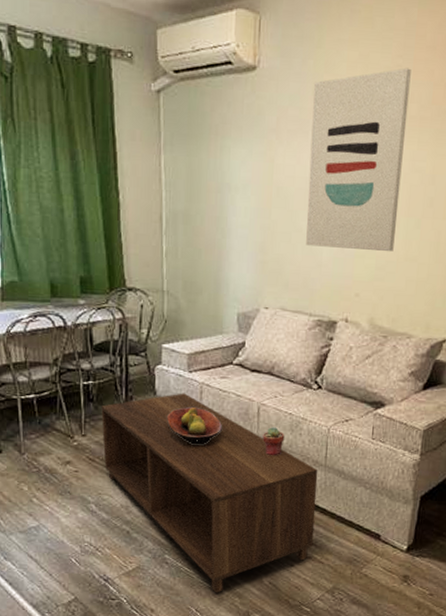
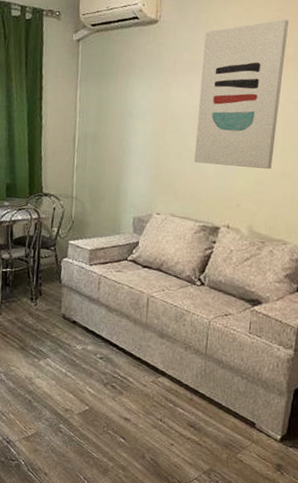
coffee table: present [101,393,318,593] -> none [14,282,199,464]
fruit bowl: present [167,407,223,445] -> none [69,295,116,329]
potted succulent: present [263,427,285,456] -> none [150,317,170,343]

